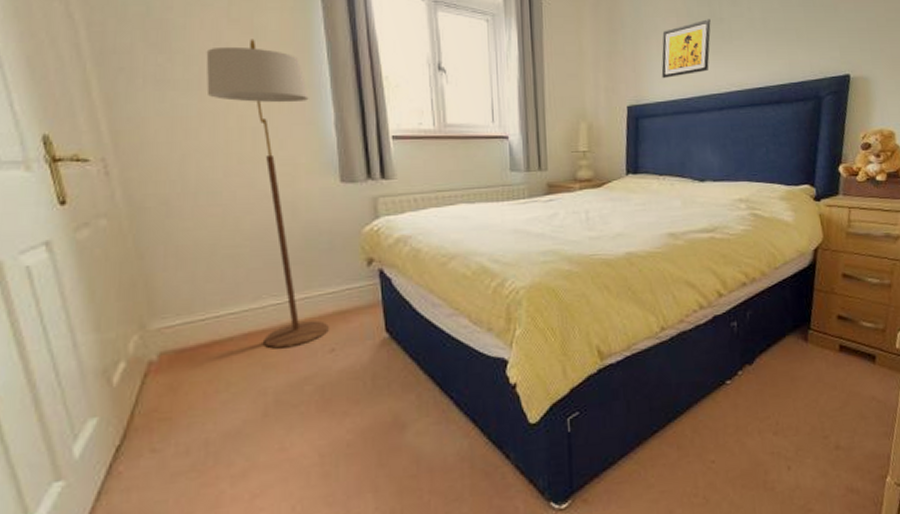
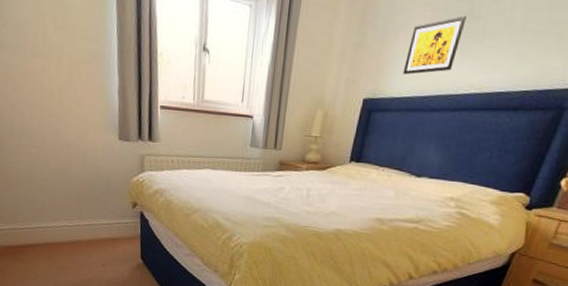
floor lamp: present [206,39,329,349] -> none [29,12,102,258]

